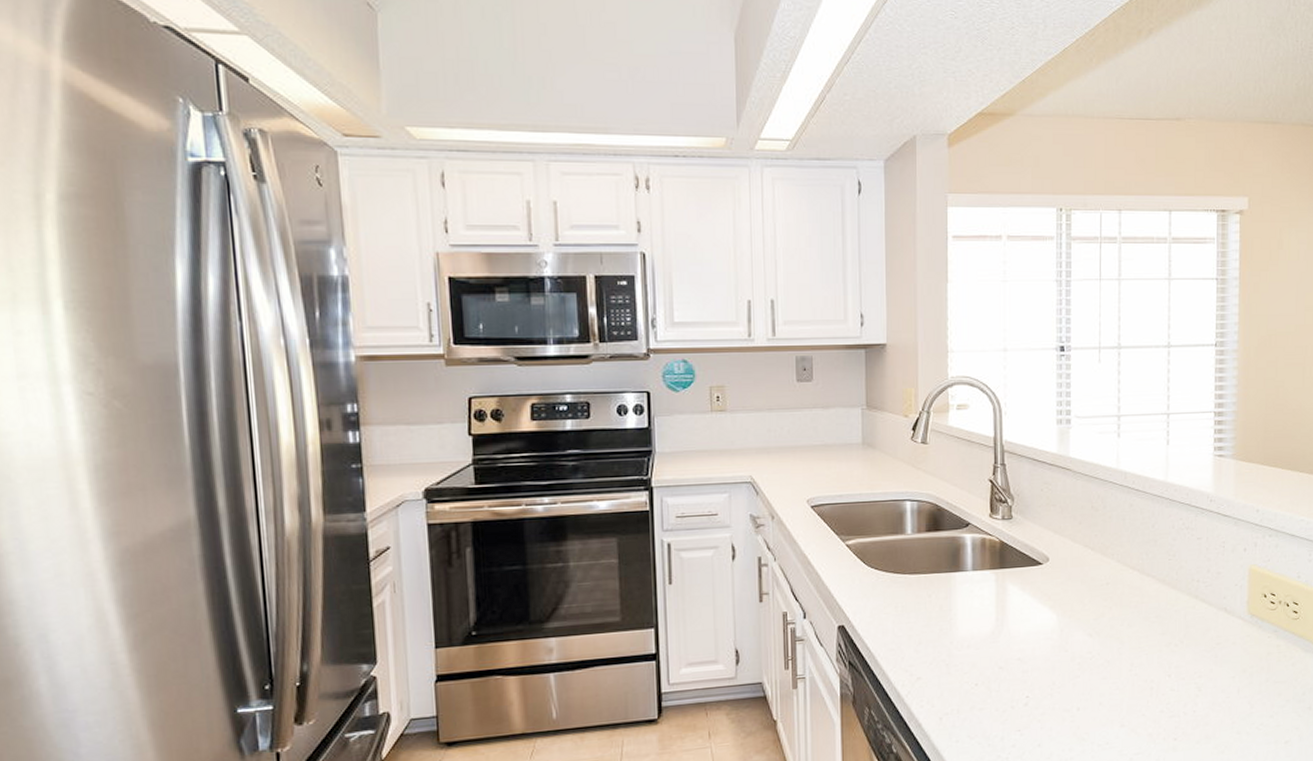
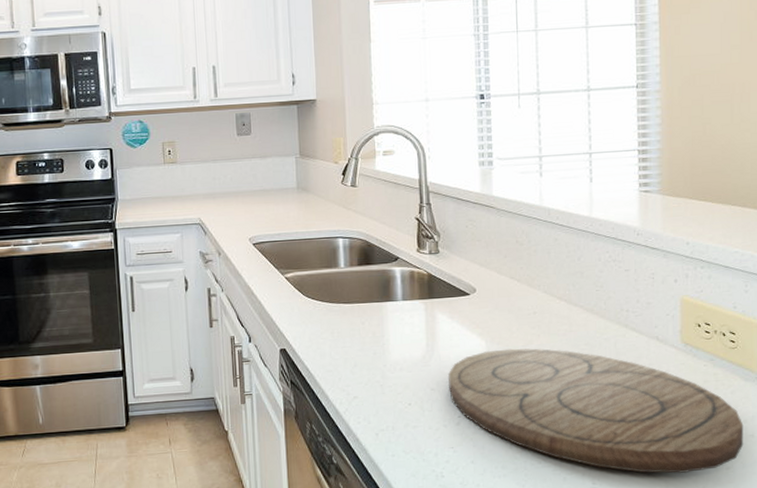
cutting board: none [1017,621,1302,750] -> present [447,348,744,474]

